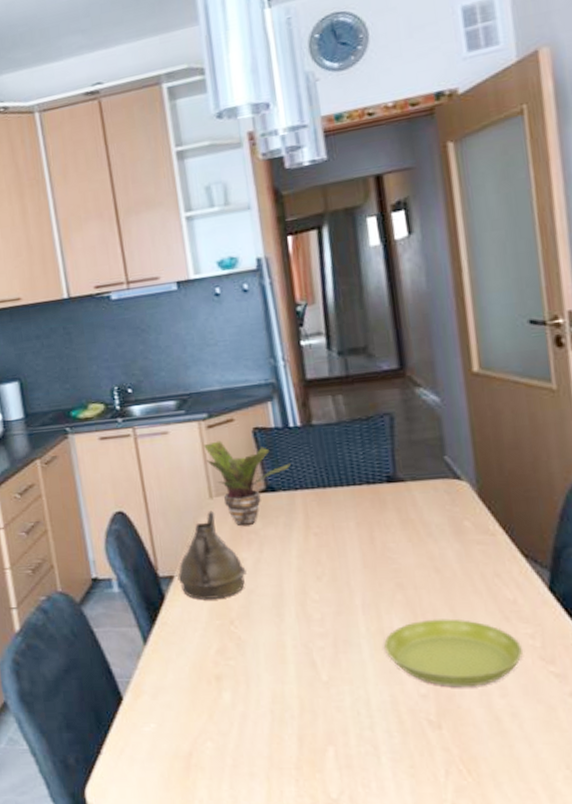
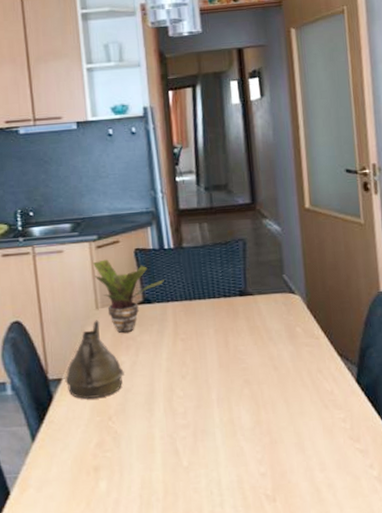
saucer: present [384,618,523,688] -> none [233,408,337,466]

